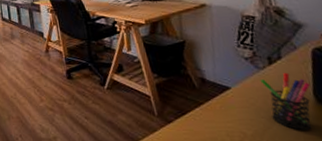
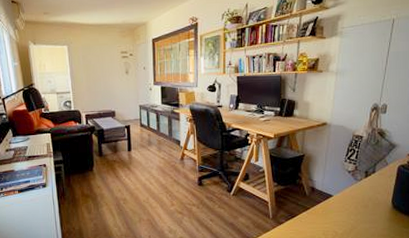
pen holder: present [260,72,311,130] -> none [356,184,391,229]

